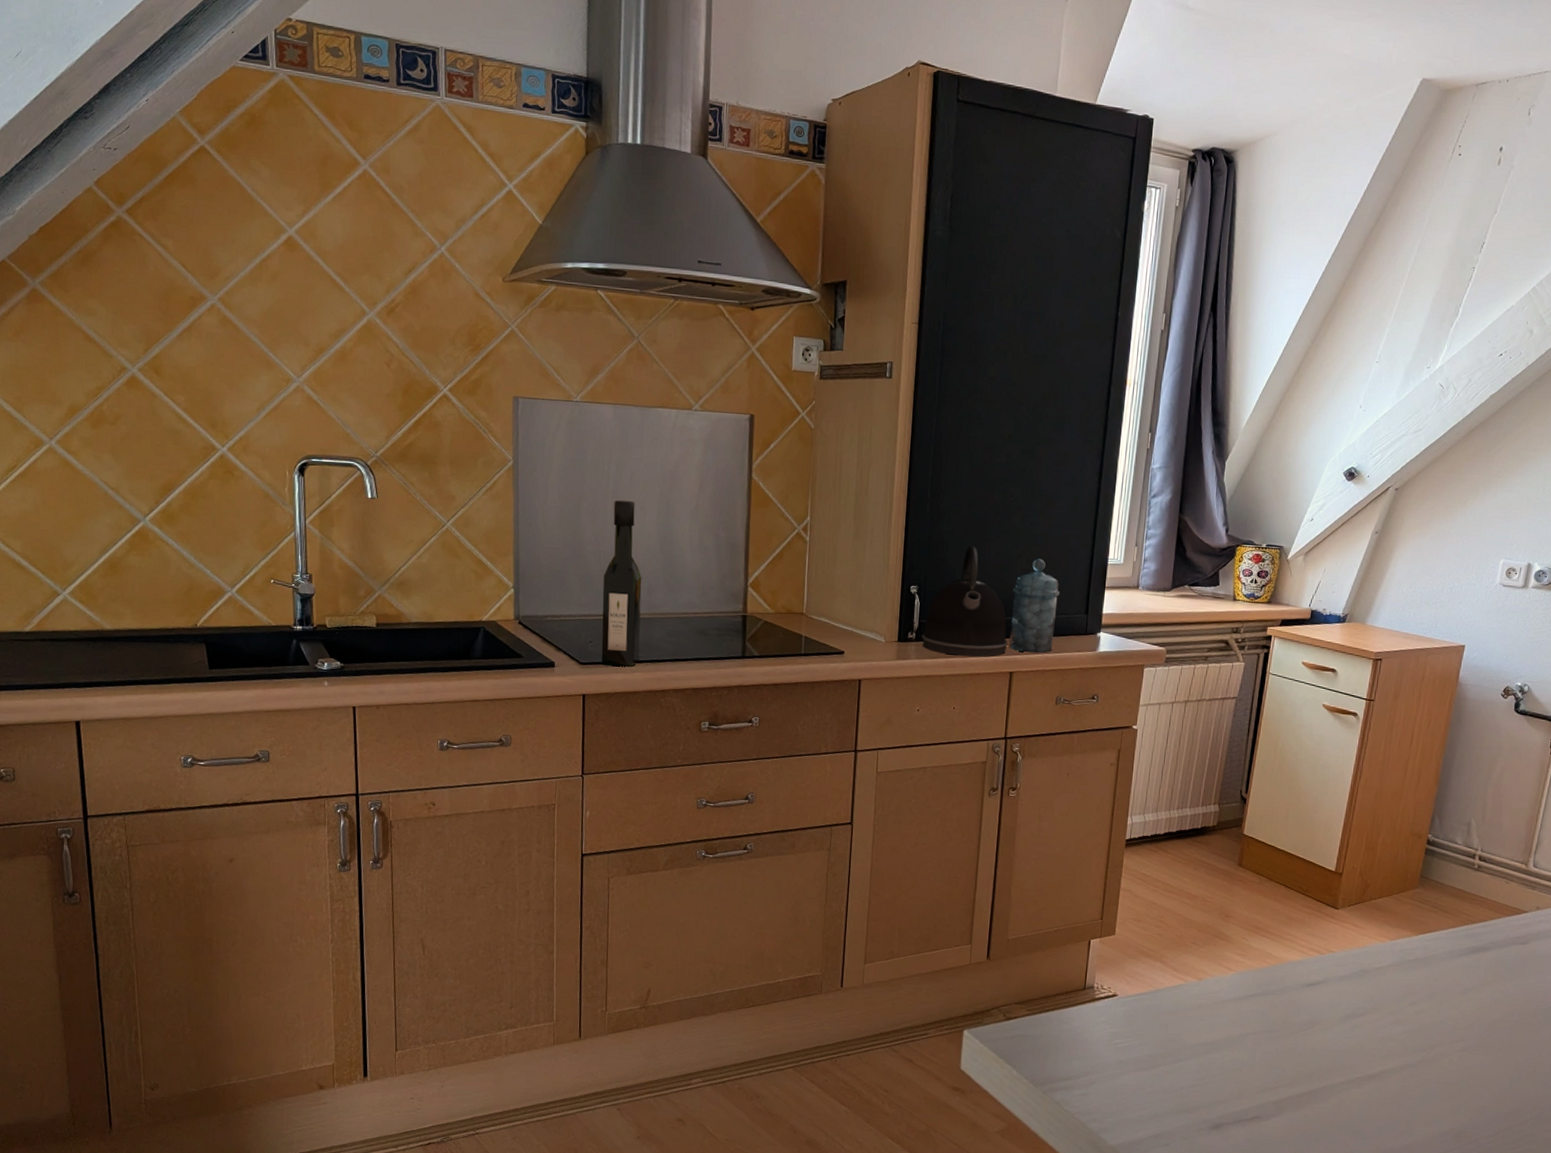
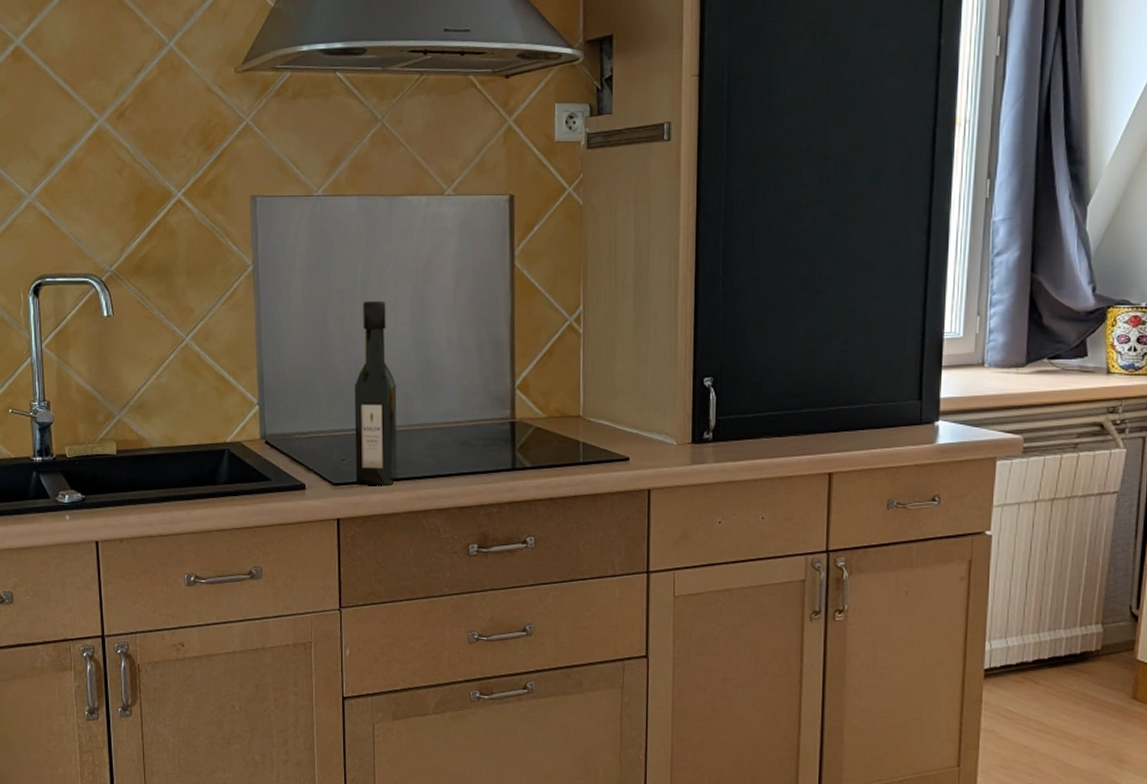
kettle: present [921,545,1008,658] -> none [719,326,825,458]
canister: present [1009,558,1061,654] -> none [826,337,886,450]

